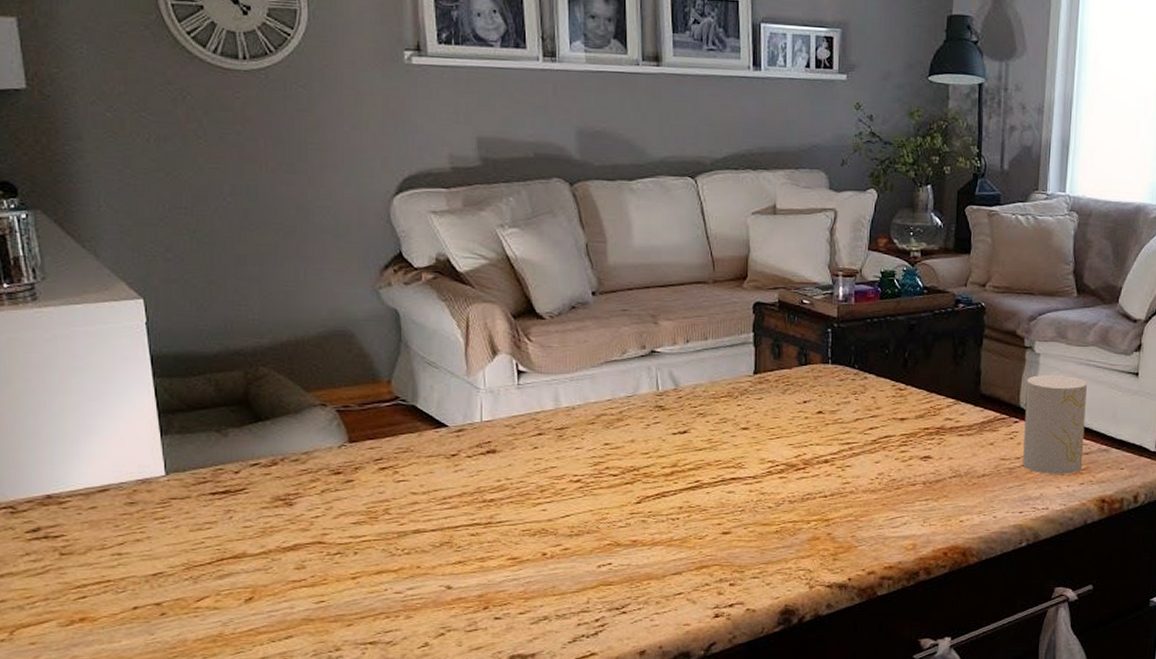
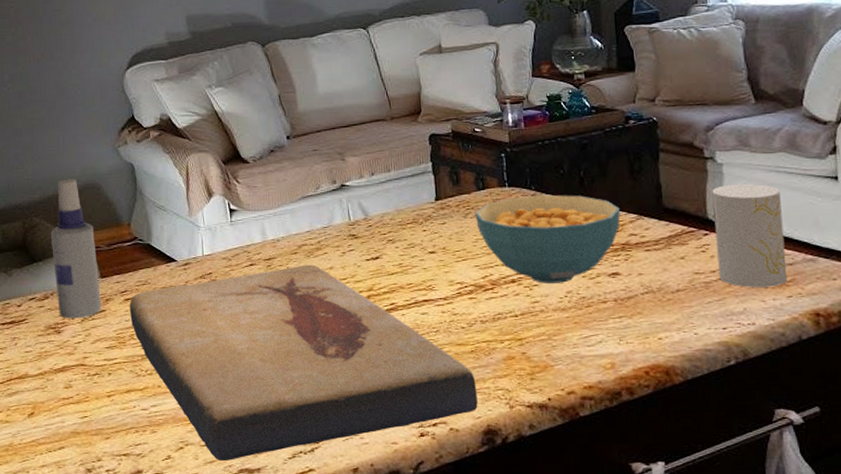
spray bottle: none [284,323,348,489] -> present [51,179,101,319]
fish fossil: none [385,436,778,648] -> present [130,264,478,462]
cereal bowl: none [793,374,939,466] -> present [474,194,620,284]

